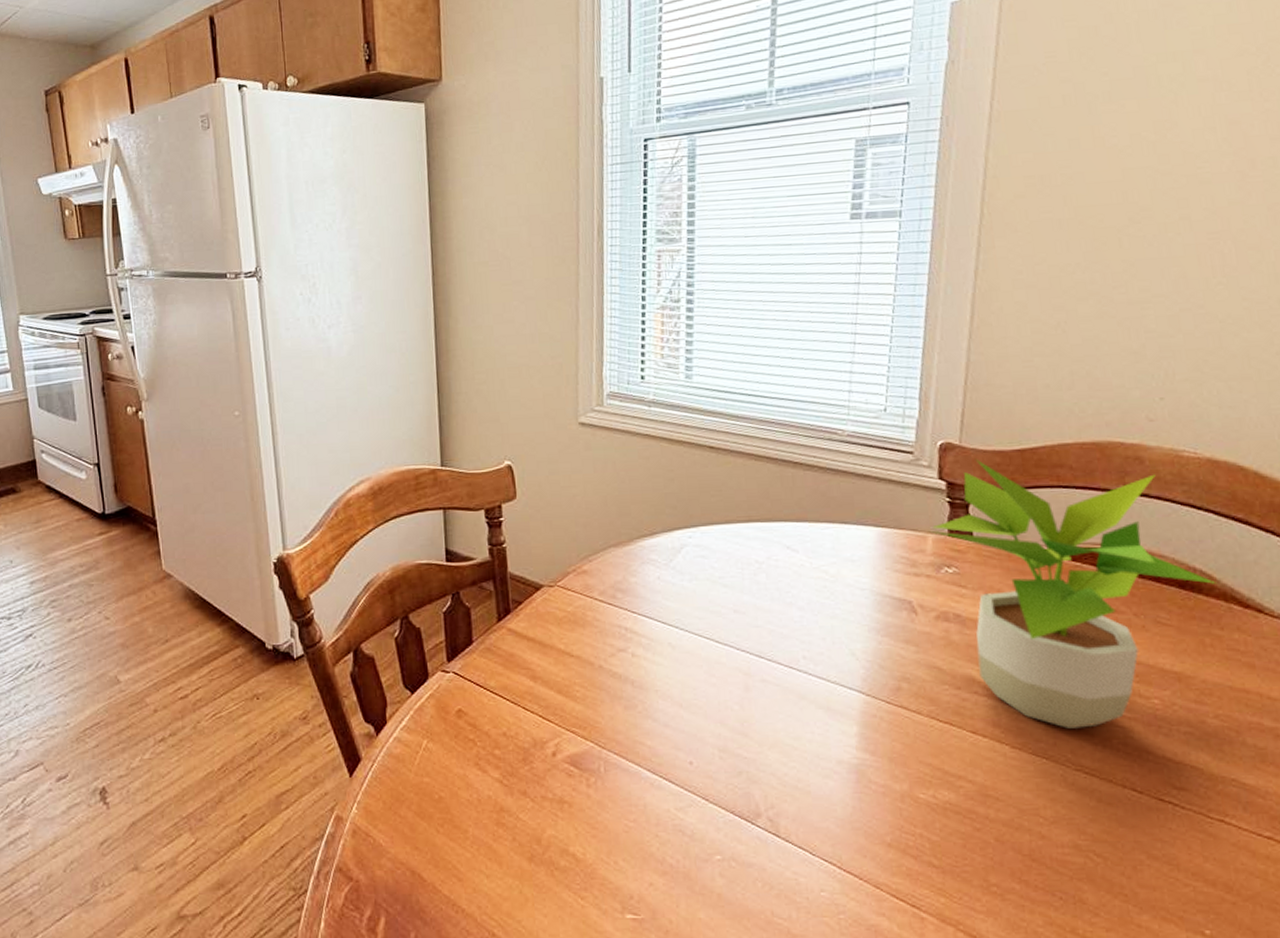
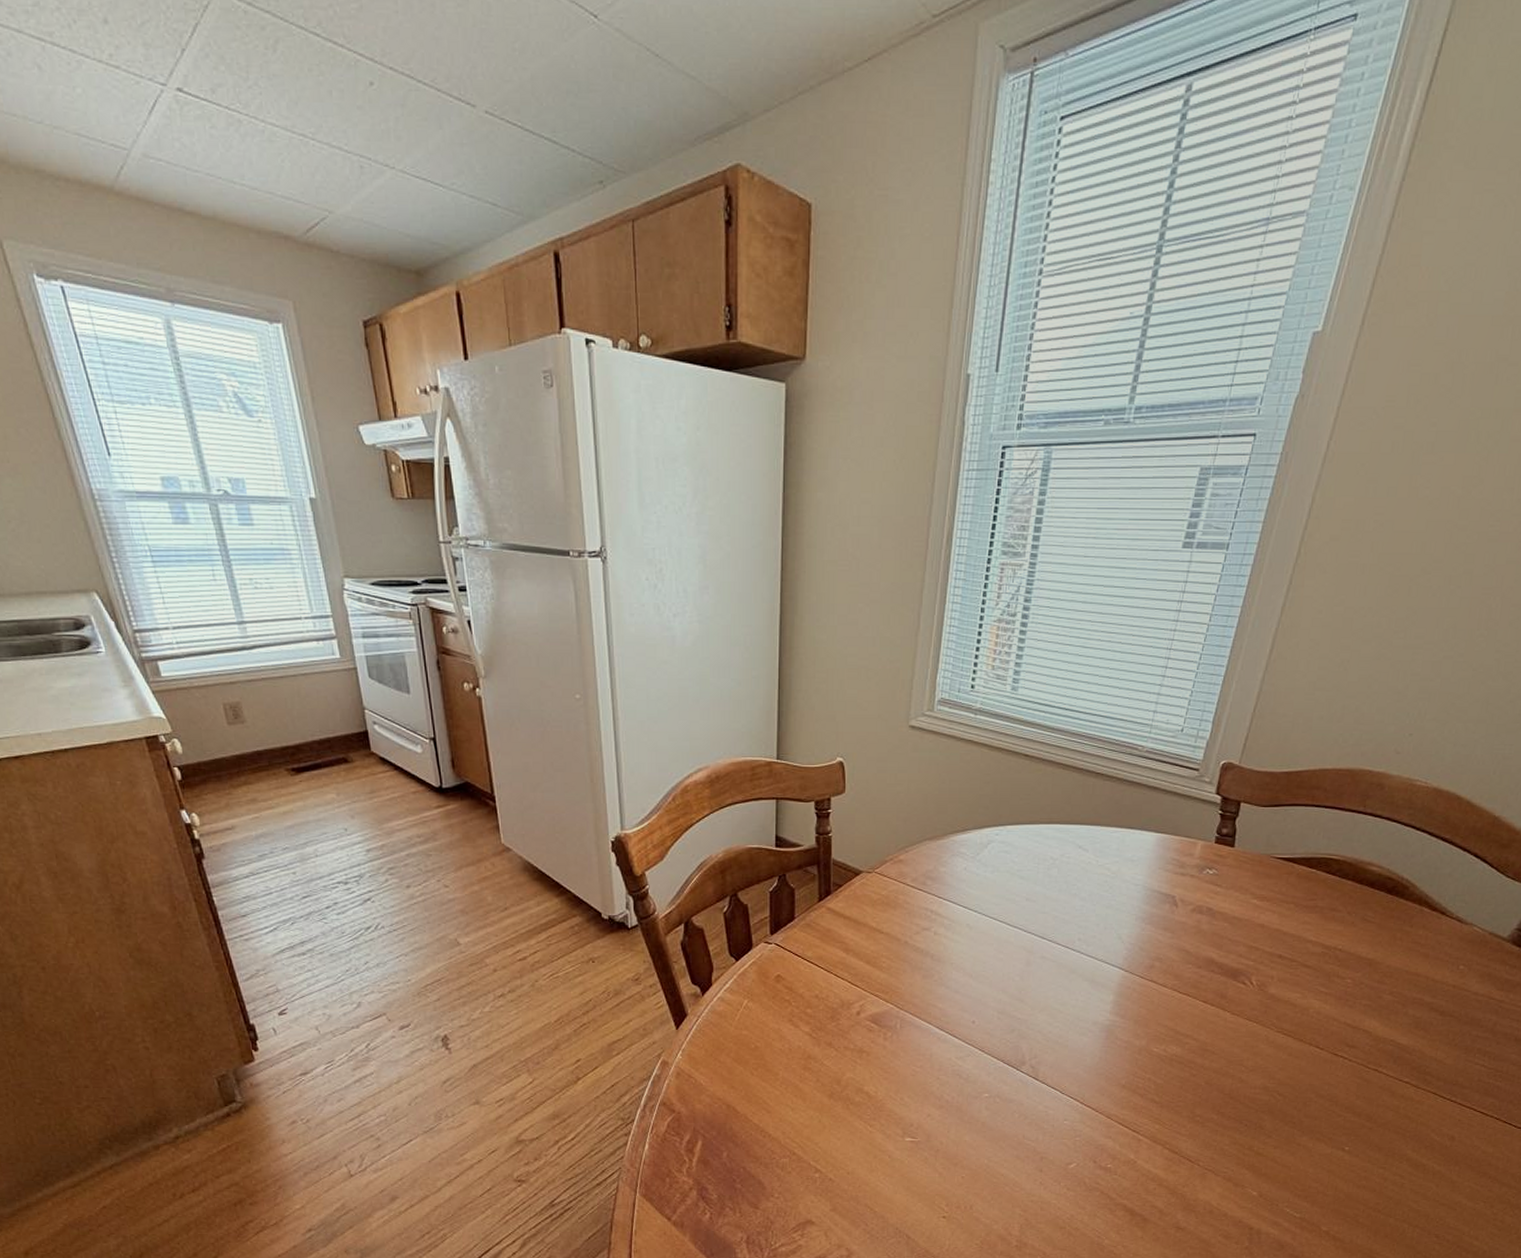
potted plant: present [927,459,1217,729] -> none [1199,778,1417,1000]

